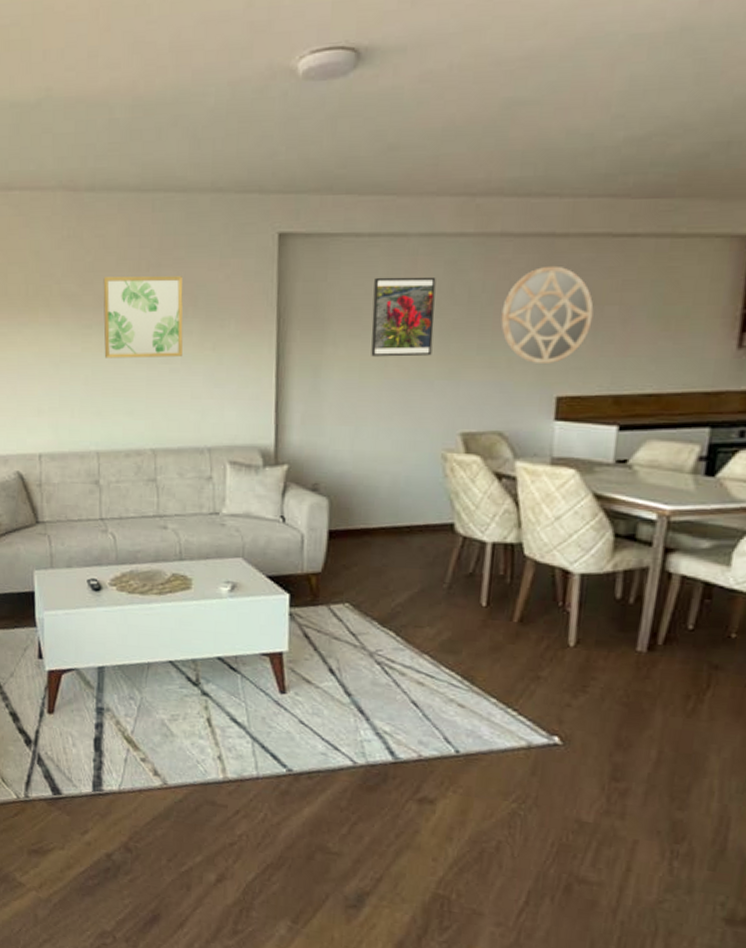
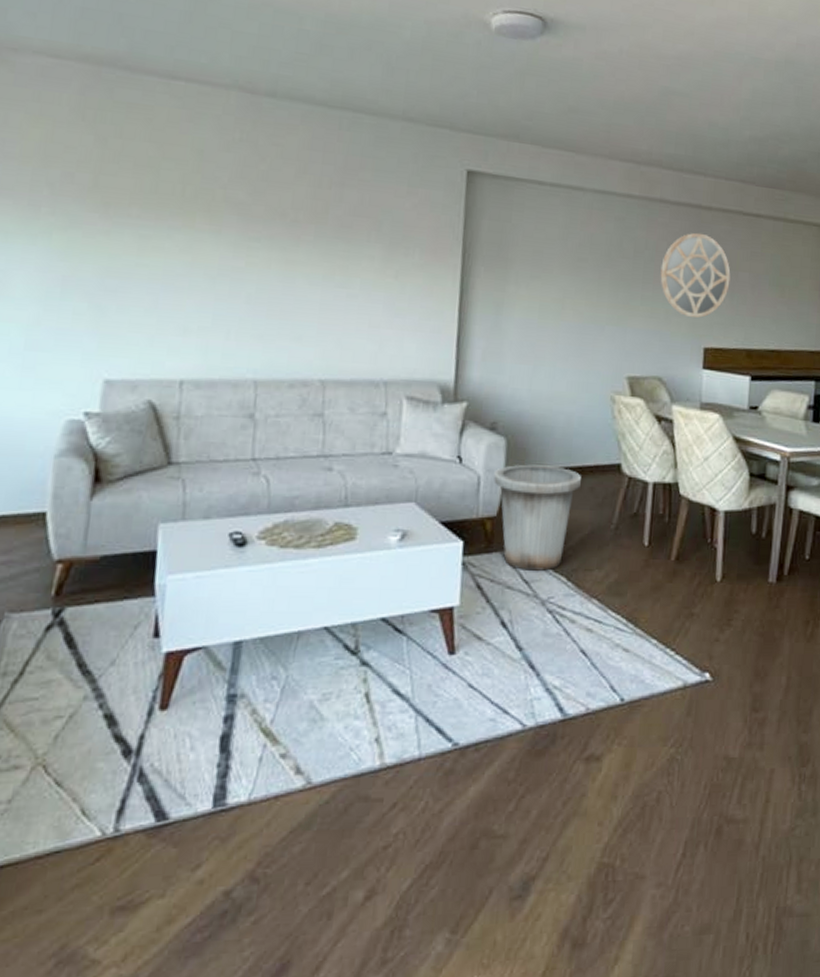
wall art: present [103,276,183,358] -> none [272,188,368,283]
trash can: none [317,523,409,625] -> present [494,464,581,571]
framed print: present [371,276,436,357] -> none [550,224,608,302]

